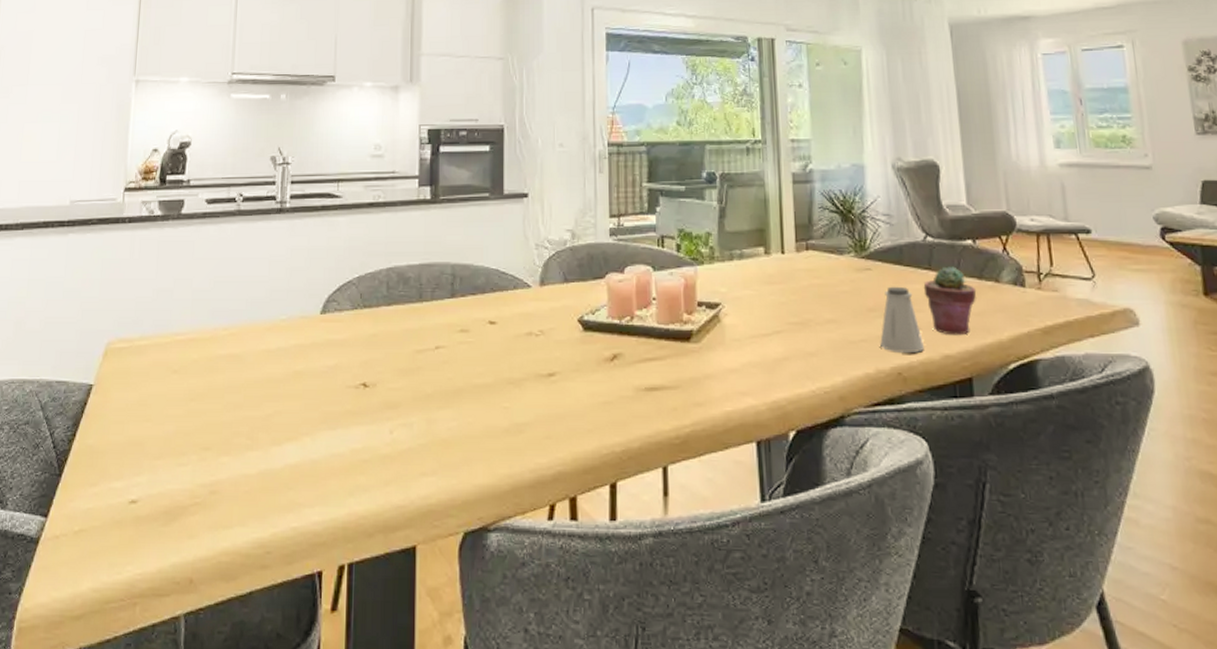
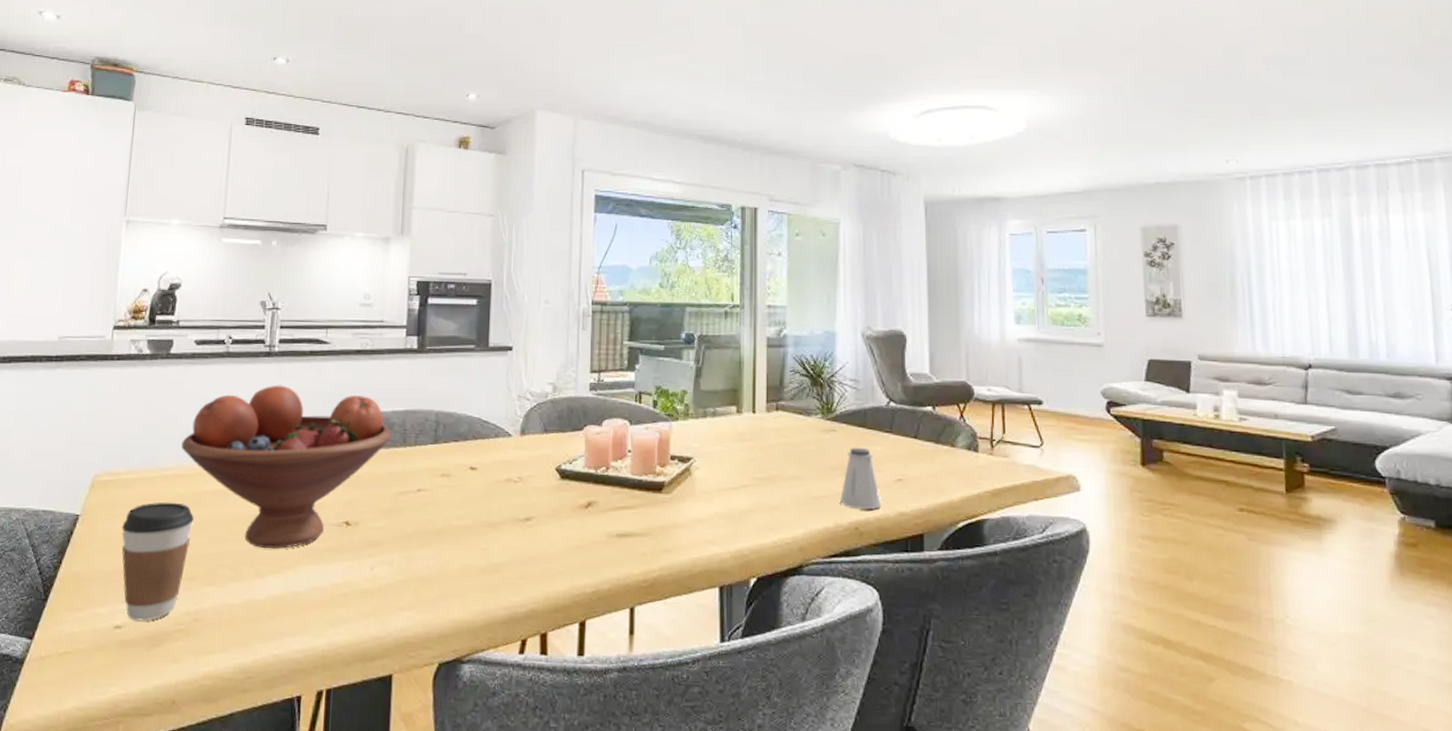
coffee cup: none [136,368,208,495] -> present [122,502,194,621]
fruit bowl: none [193,242,407,414] -> present [181,385,392,549]
potted succulent: present [923,266,977,336] -> none [884,430,933,495]

